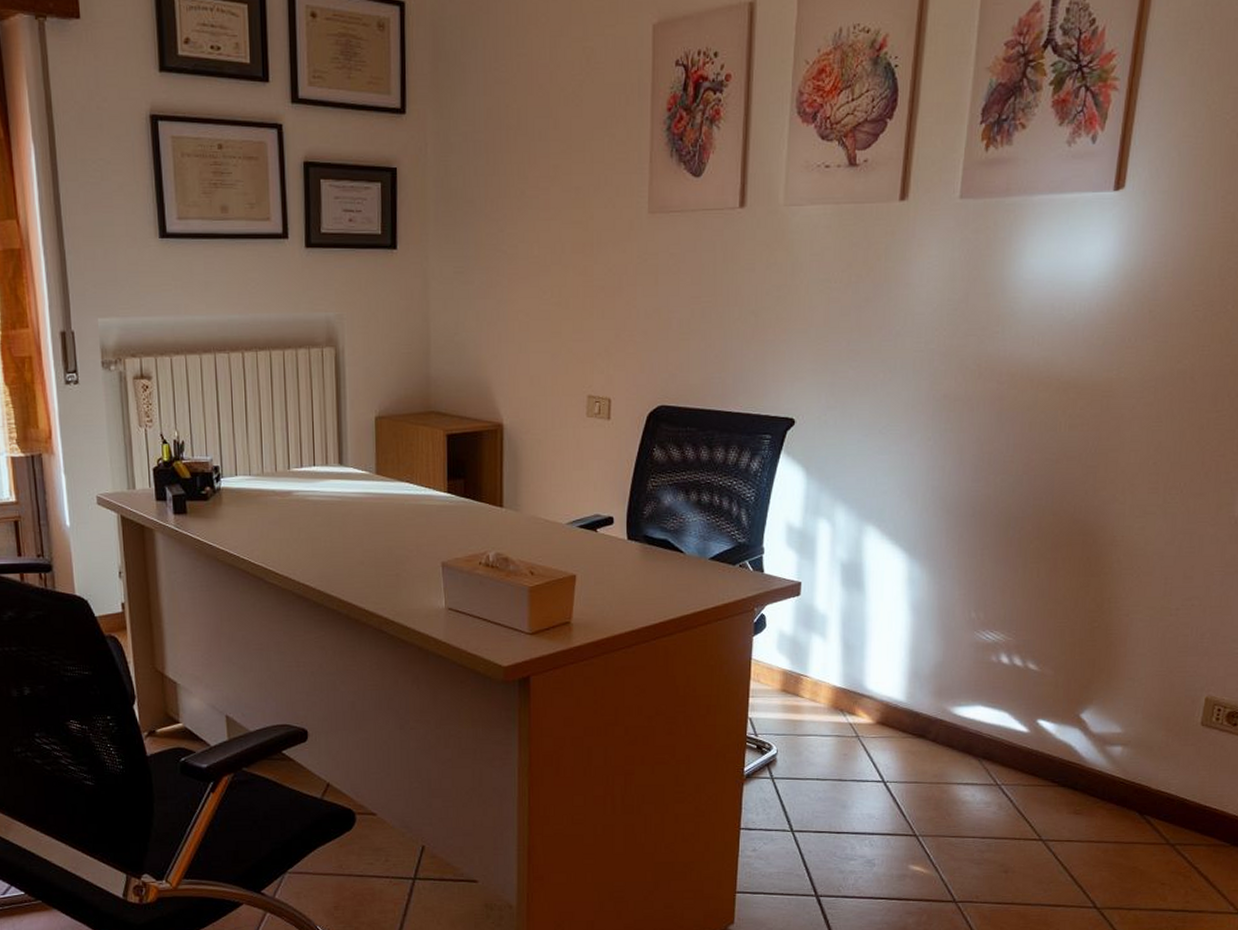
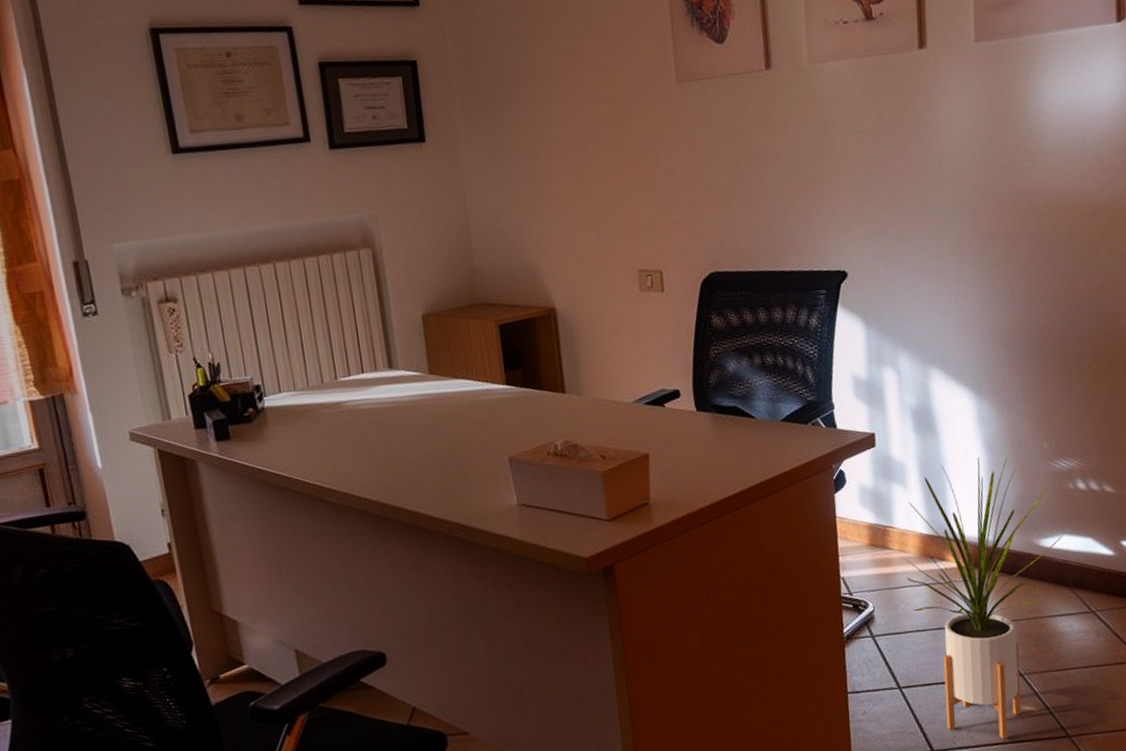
house plant: none [814,619,979,895] -> present [906,457,1063,739]

